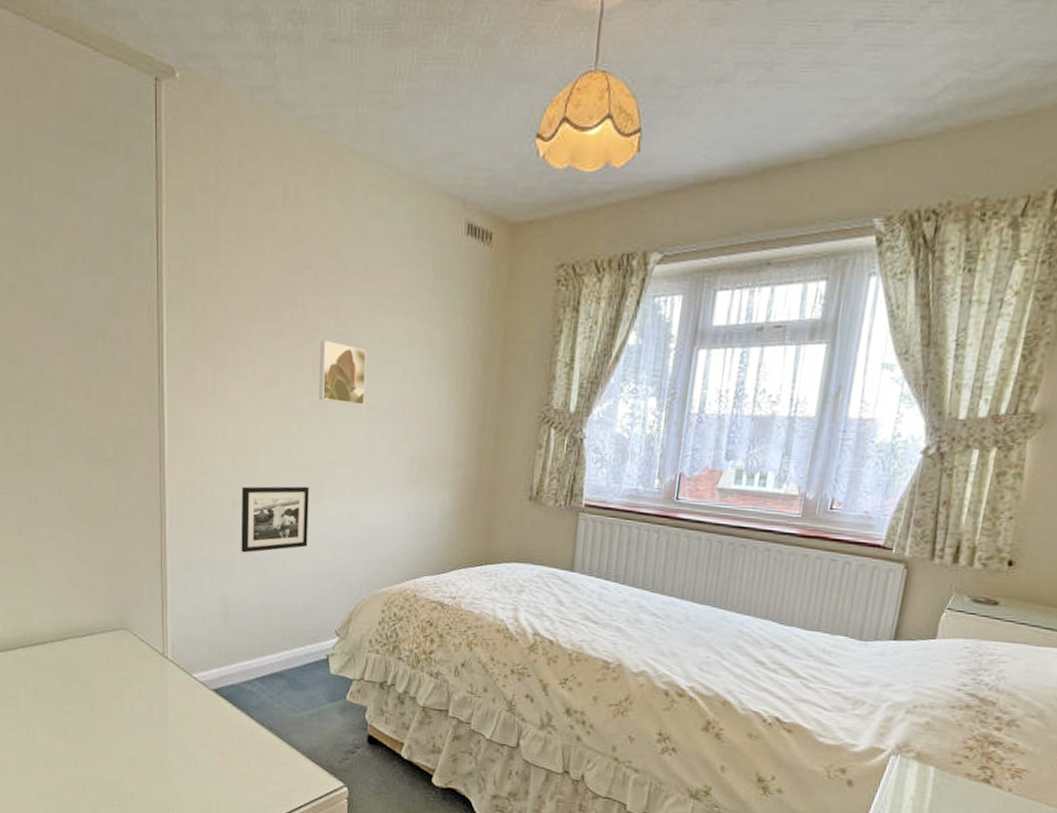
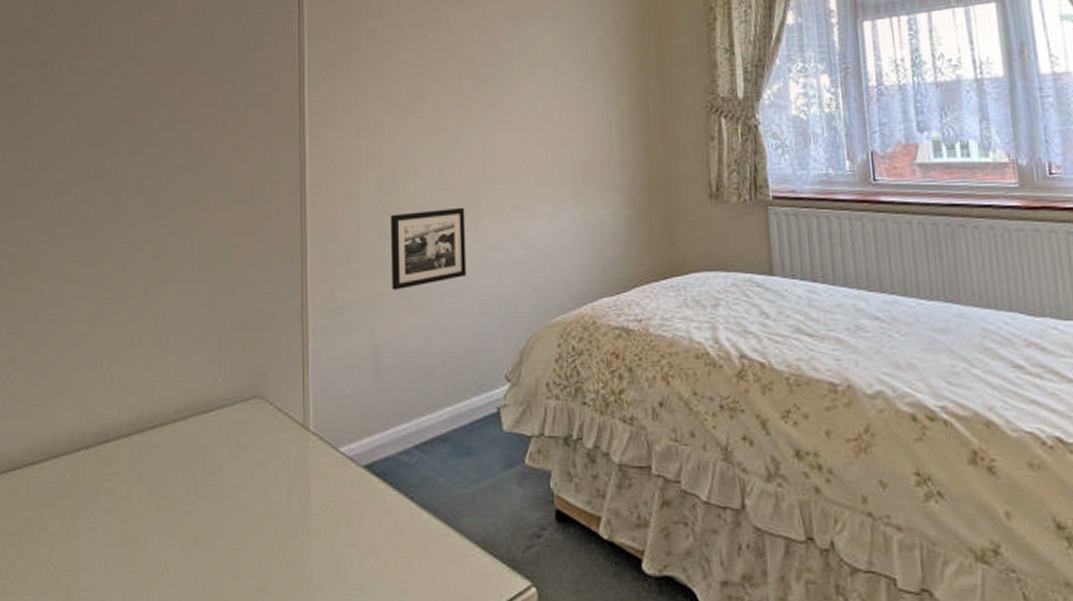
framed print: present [318,341,367,406] -> none [467,52,518,115]

